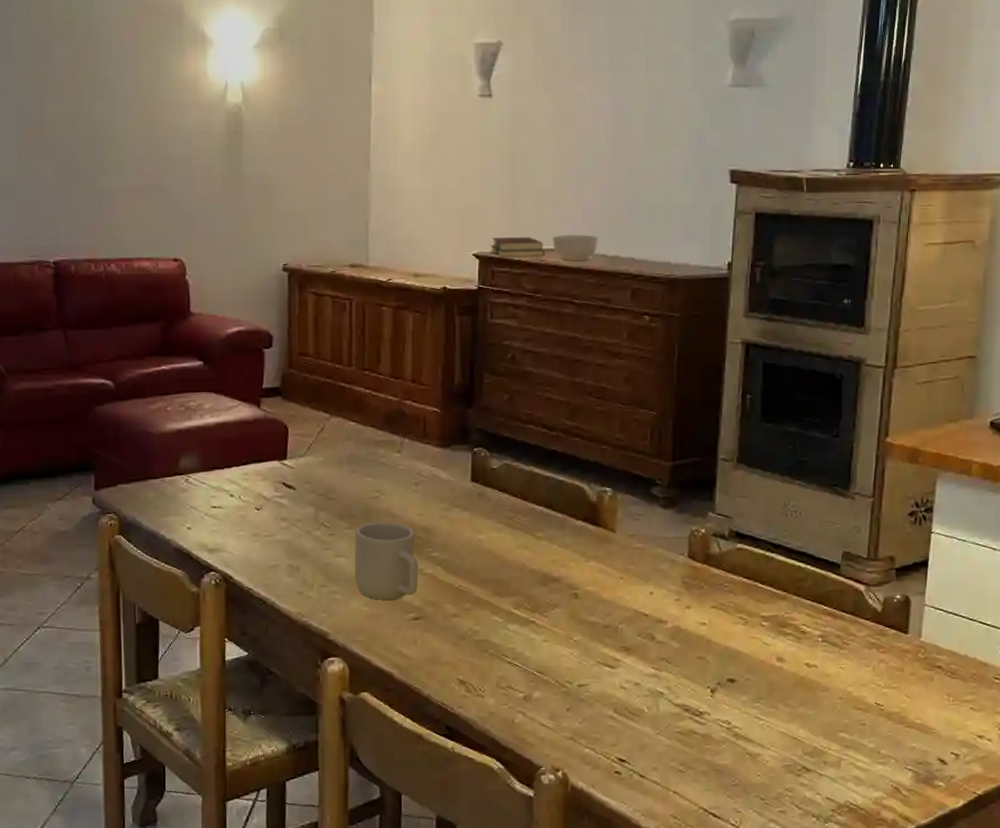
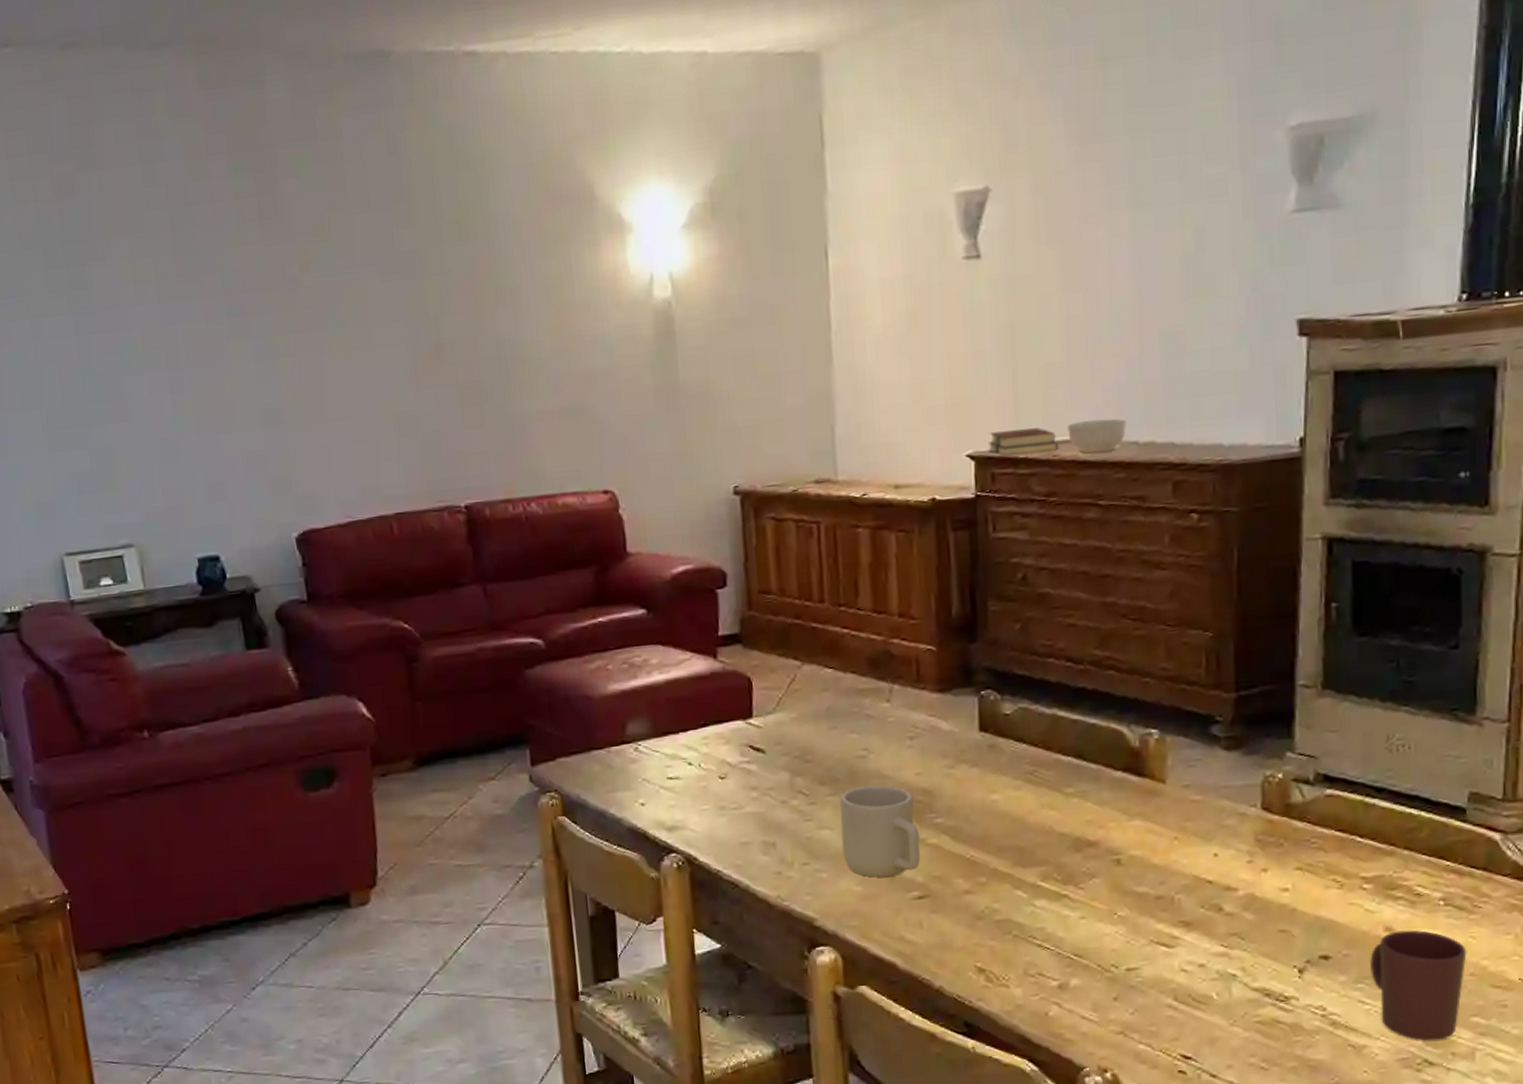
mug: none [765,660,837,751] -> present [1370,930,1467,1041]

